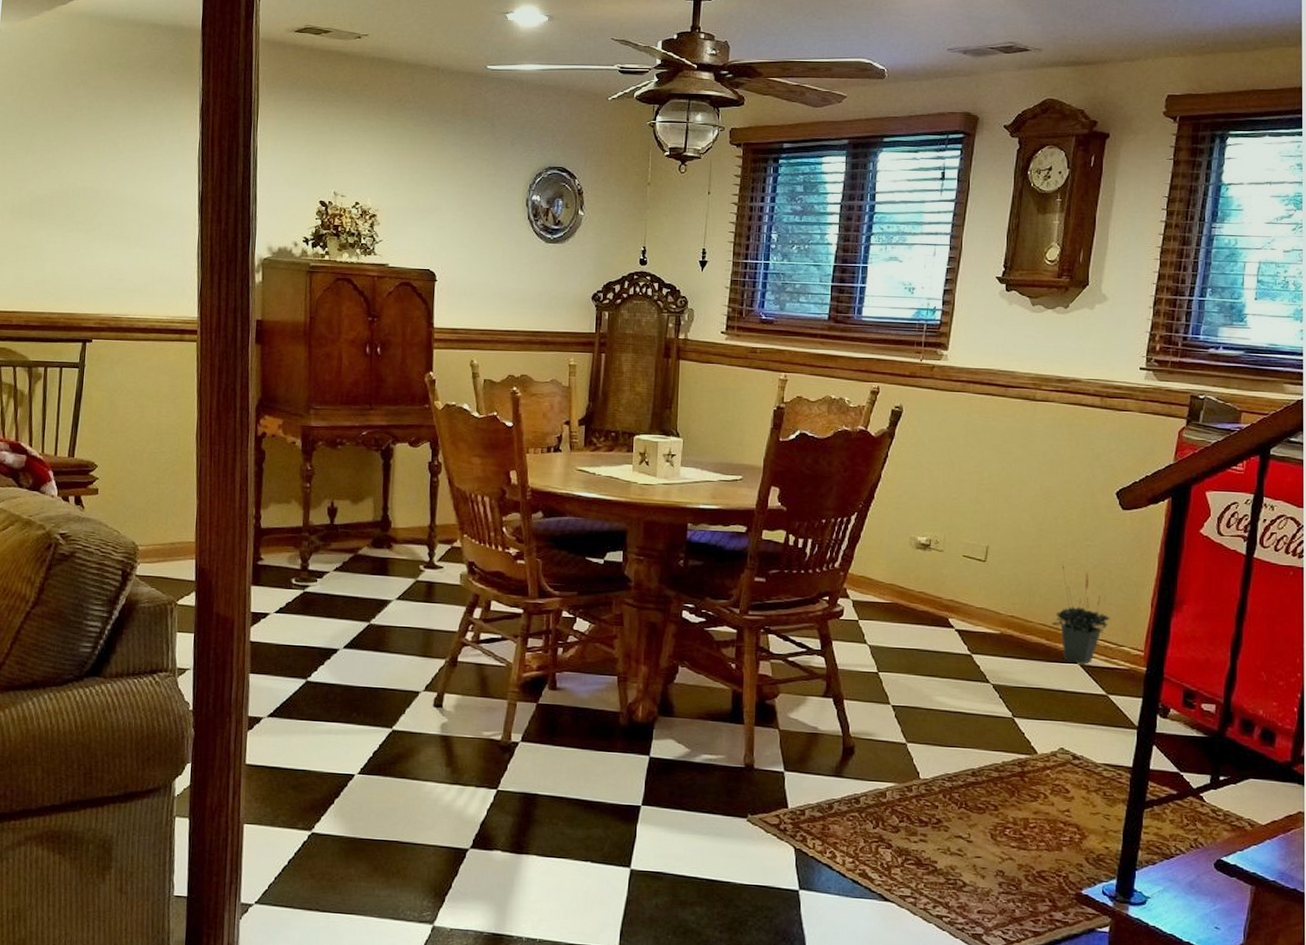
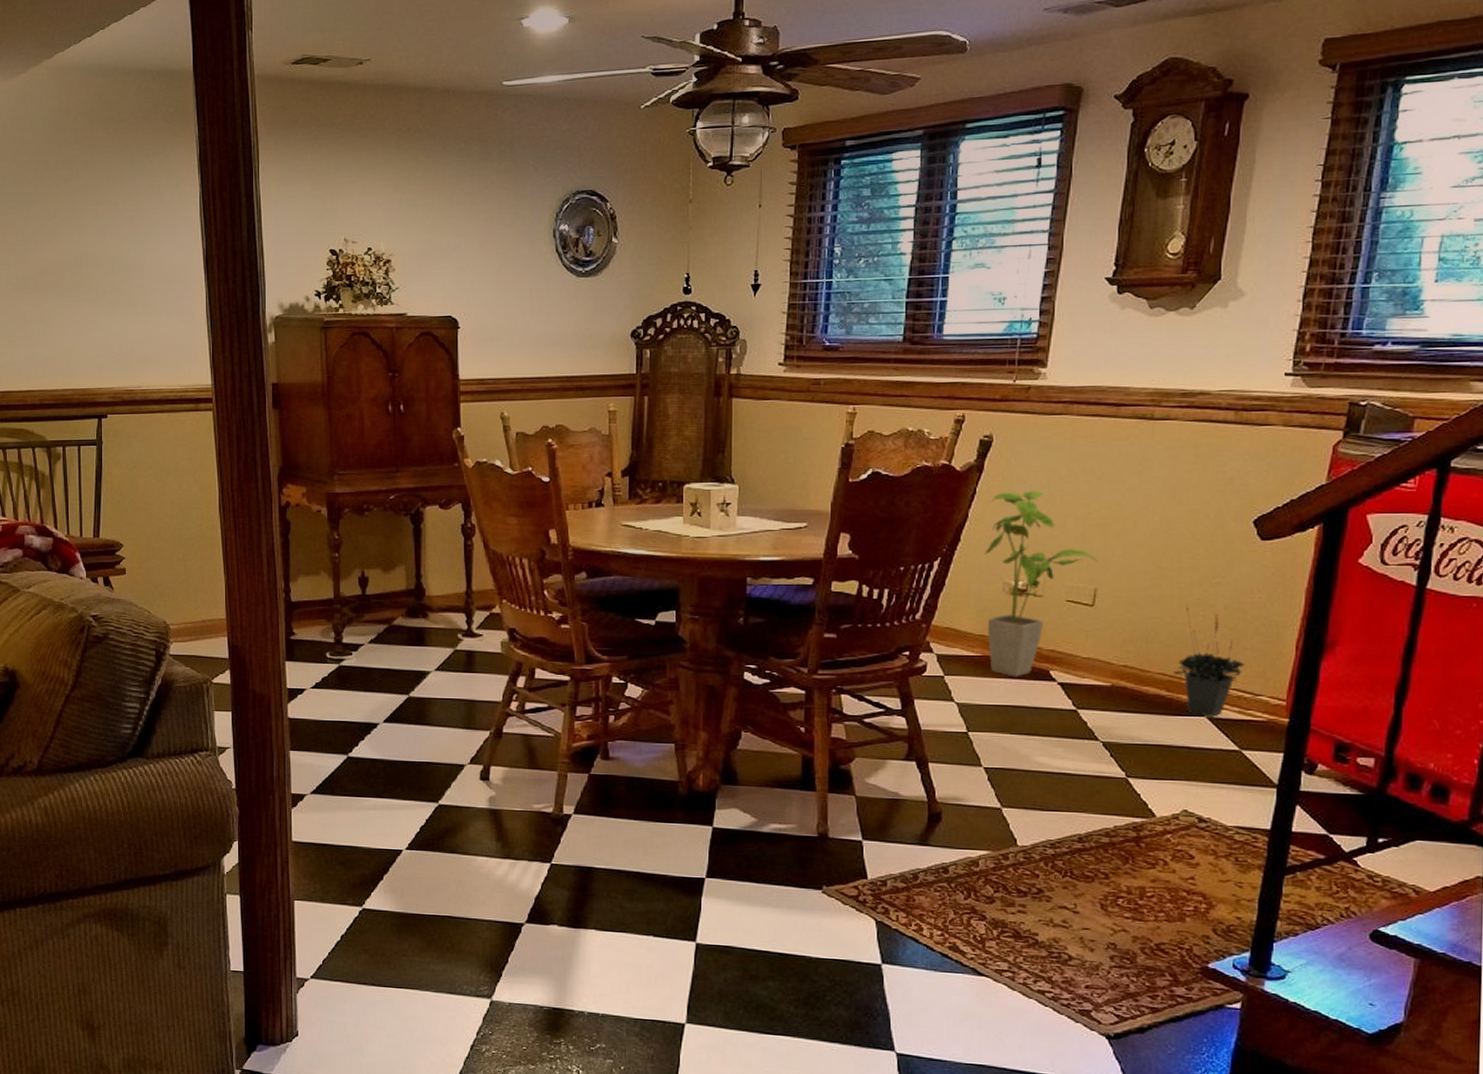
house plant: none [894,456,989,623] -> present [984,491,1097,677]

